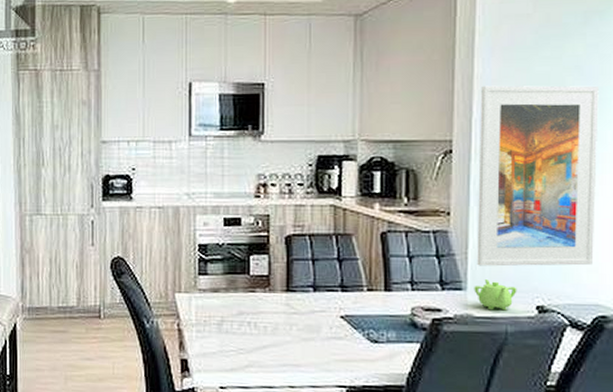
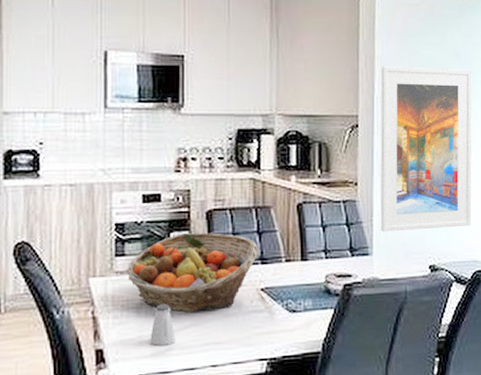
fruit basket: none [208,257,338,334] -> present [126,233,258,313]
saltshaker: none [230,323,254,362] -> present [150,304,175,346]
teapot: present [474,279,517,311] -> none [378,244,414,272]

